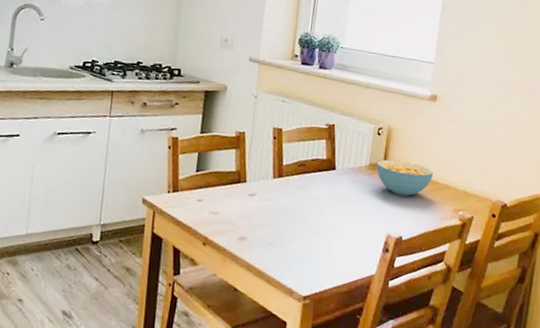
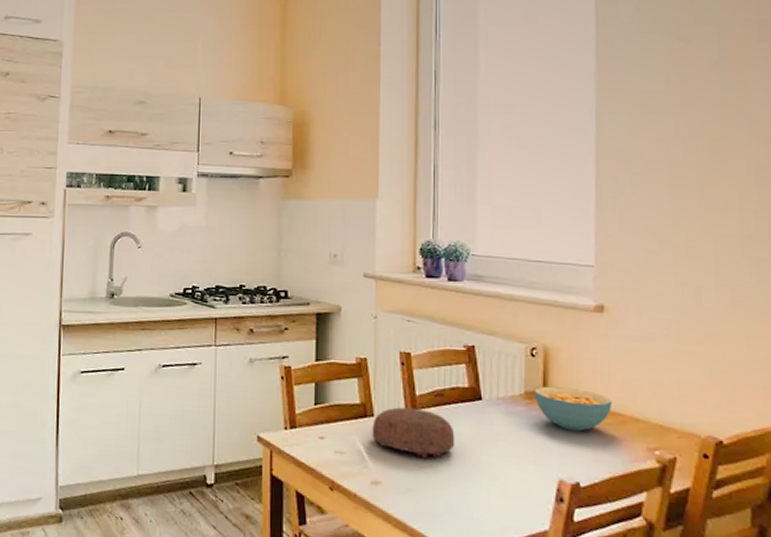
decorative bowl: none [243,175,311,218] -> present [372,407,455,459]

